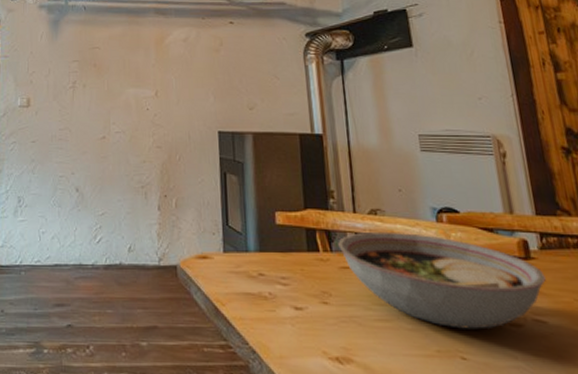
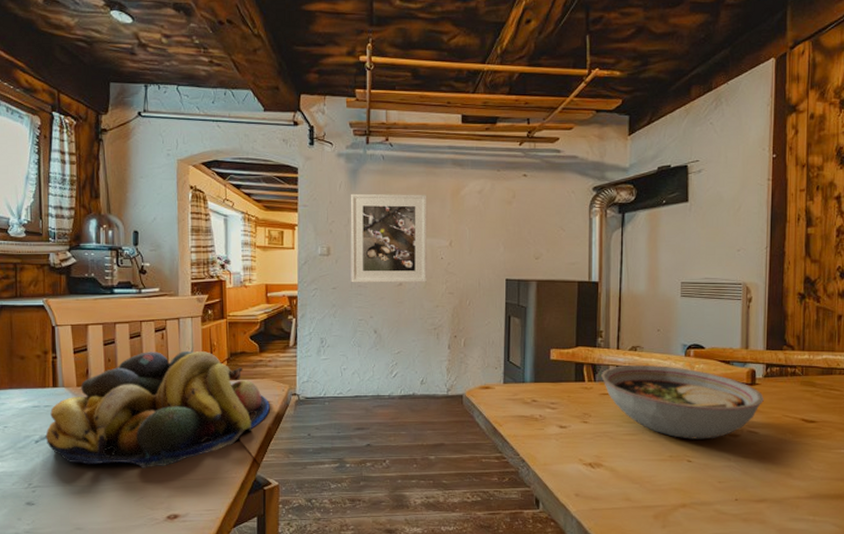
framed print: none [51,43,132,136] -> present [350,193,427,283]

